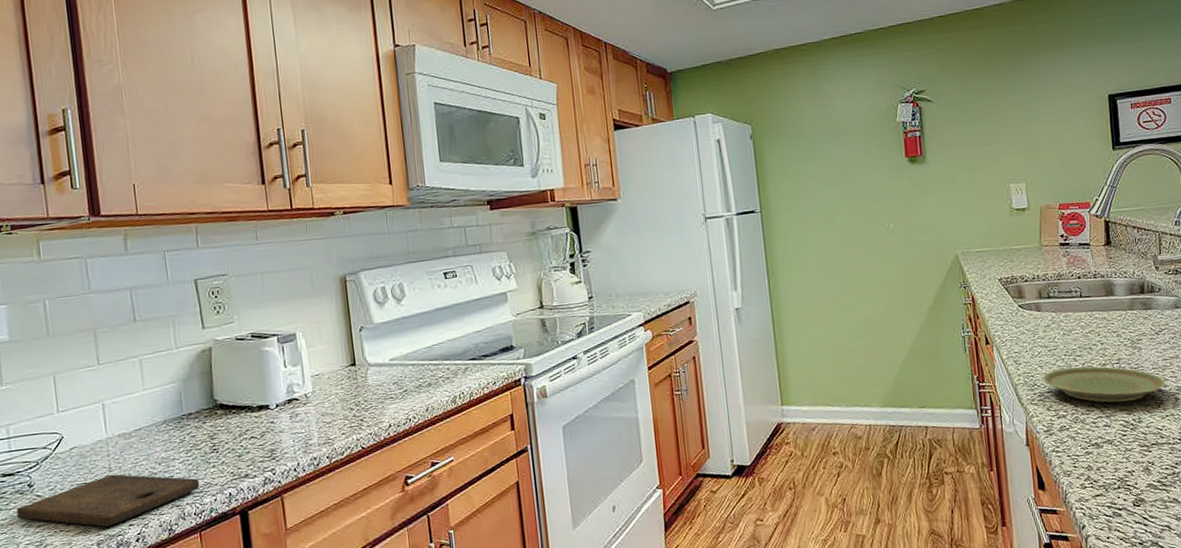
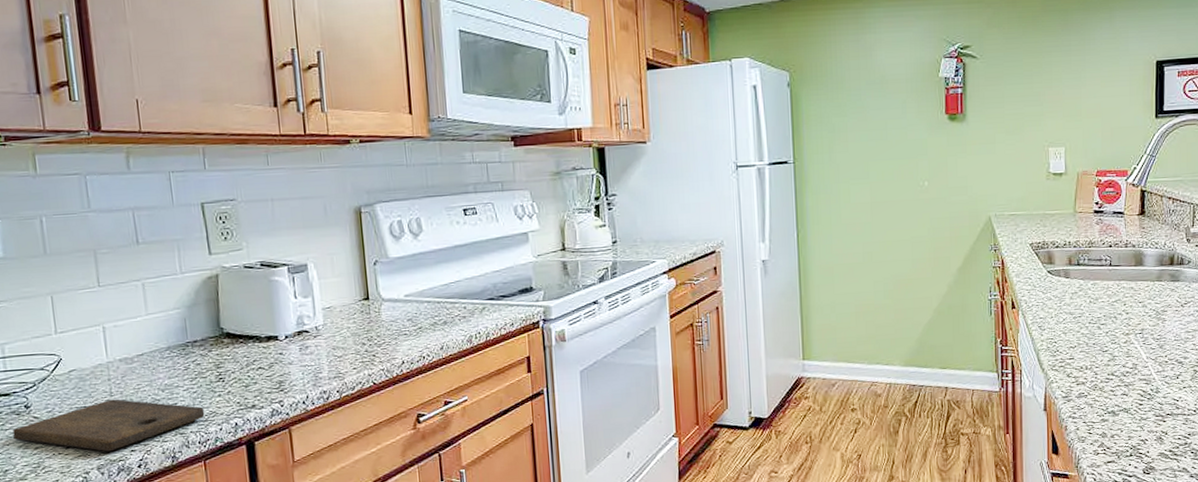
plate: present [1042,366,1166,403] -> none [1064,335,1186,372]

